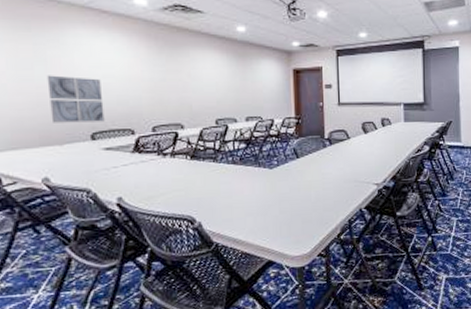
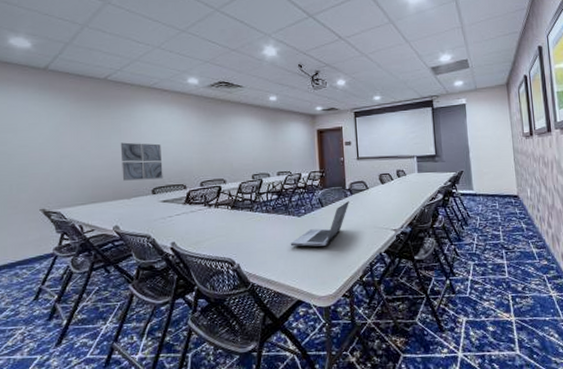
laptop: none [260,152,328,202] -> present [290,201,349,247]

